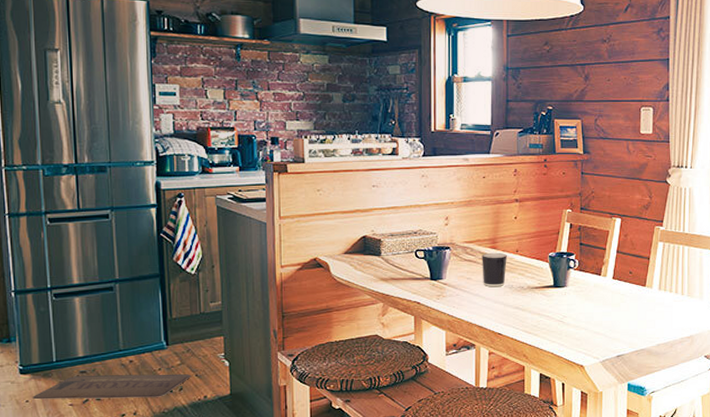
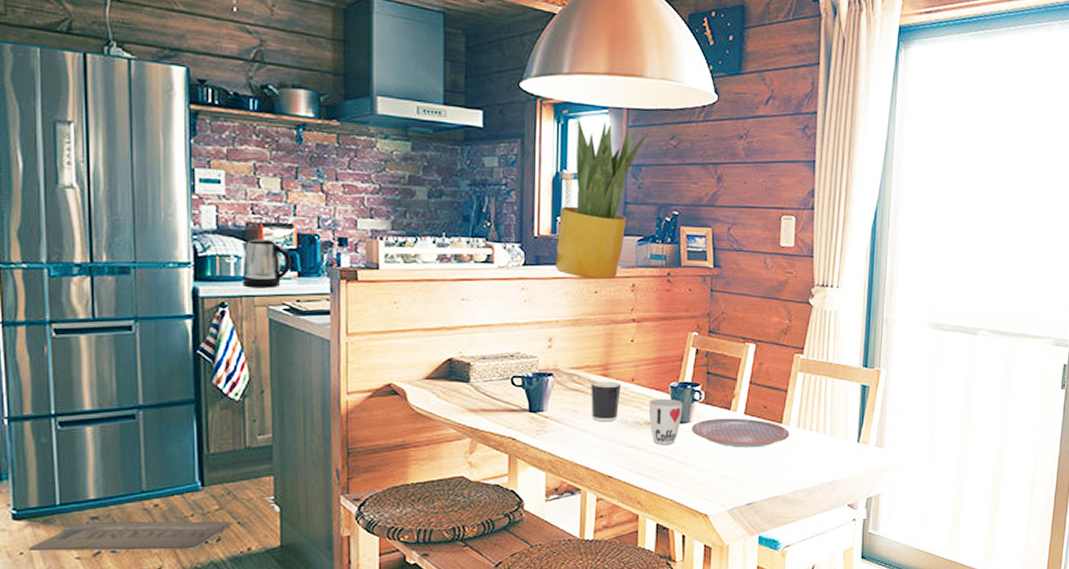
kettle: none [194,140,234,181] -> present [242,239,292,289]
planter: none [449,29,526,167] -> present [555,119,649,280]
cup: none [531,266,560,307] -> present [649,398,683,445]
plate: none [568,282,652,308] -> present [692,418,790,447]

